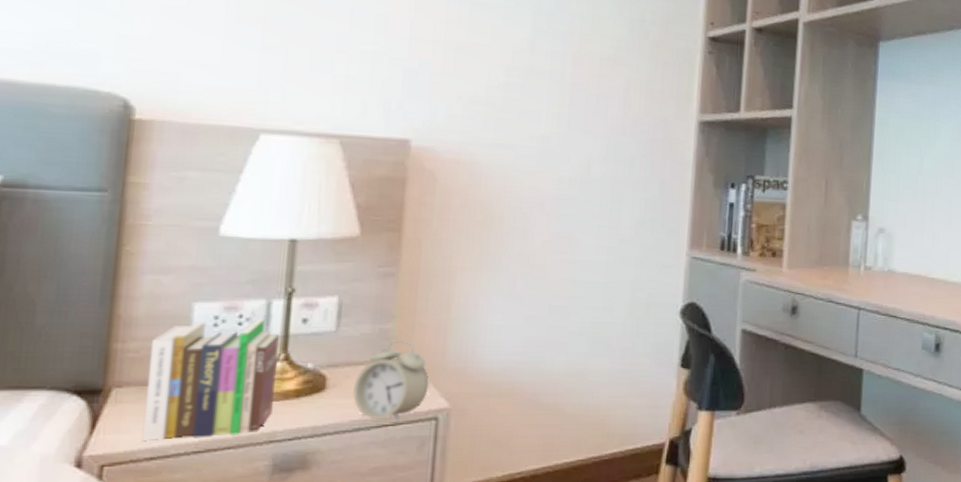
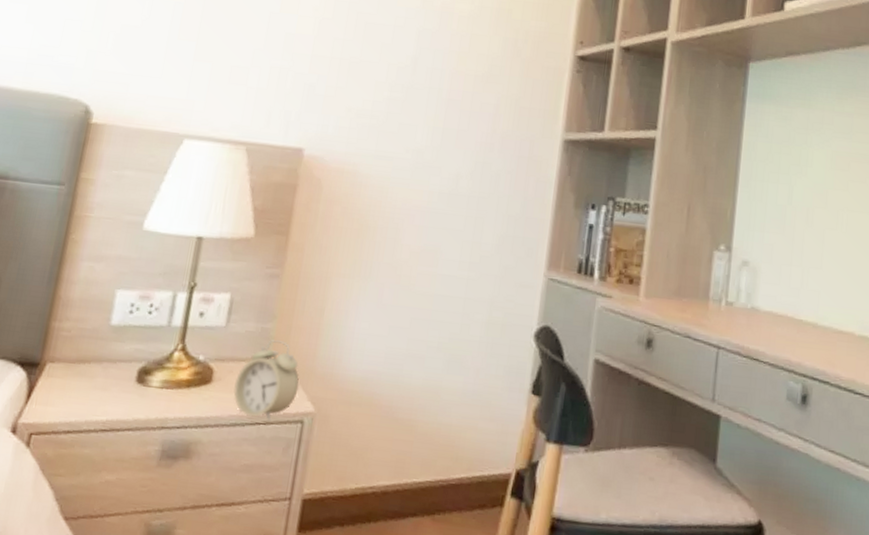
books: present [141,319,279,442] -> none [63,307,180,418]

